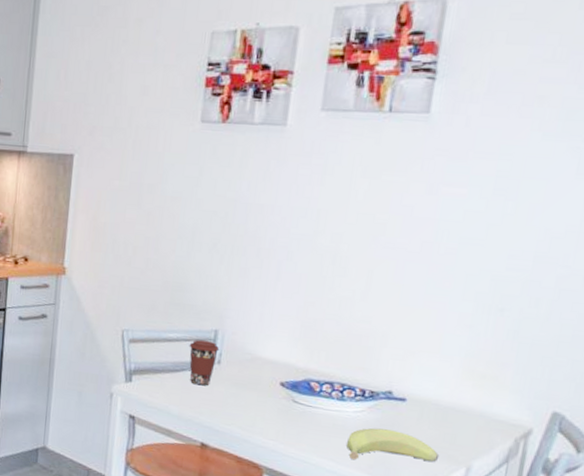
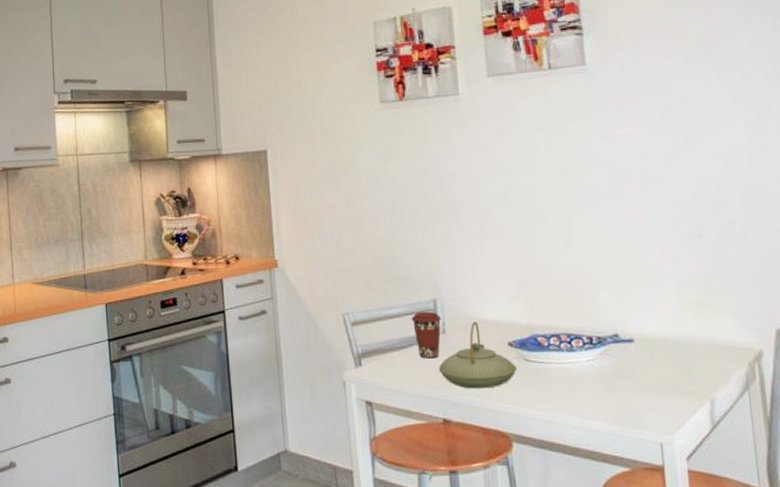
teapot: none [206,357,284,422] -> present [438,321,517,389]
banana: present [346,427,440,462] -> none [586,374,681,412]

